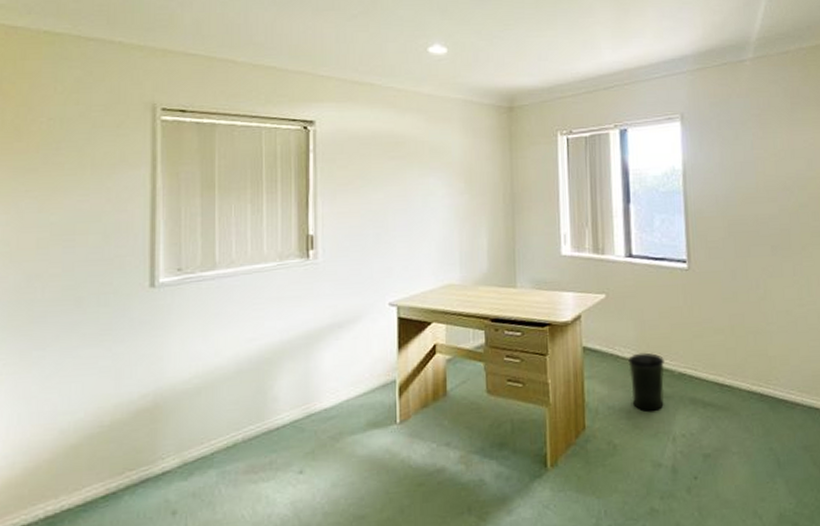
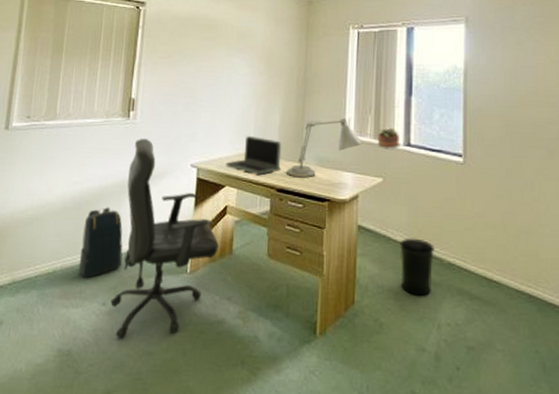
backpack: none [265,363,318,446] -> present [78,207,123,278]
office chair: none [309,280,431,507] -> present [110,139,219,339]
laptop: none [430,264,493,307] -> present [225,136,282,176]
desk lamp: none [500,233,582,304] -> present [287,118,363,178]
succulent plant: none [593,239,623,264] -> present [373,127,402,151]

